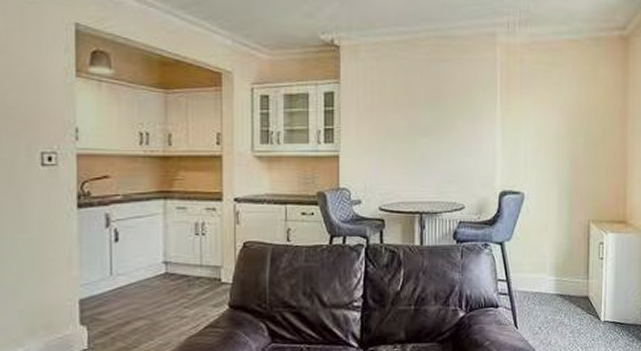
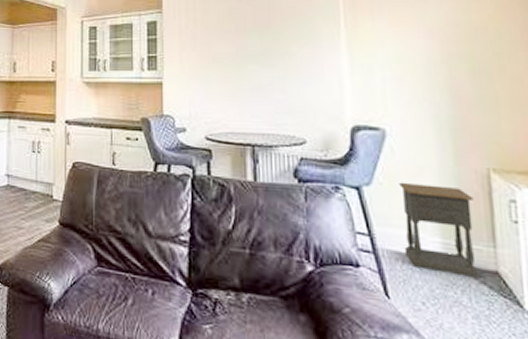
nightstand: none [530,235,578,304] -> present [399,182,479,279]

